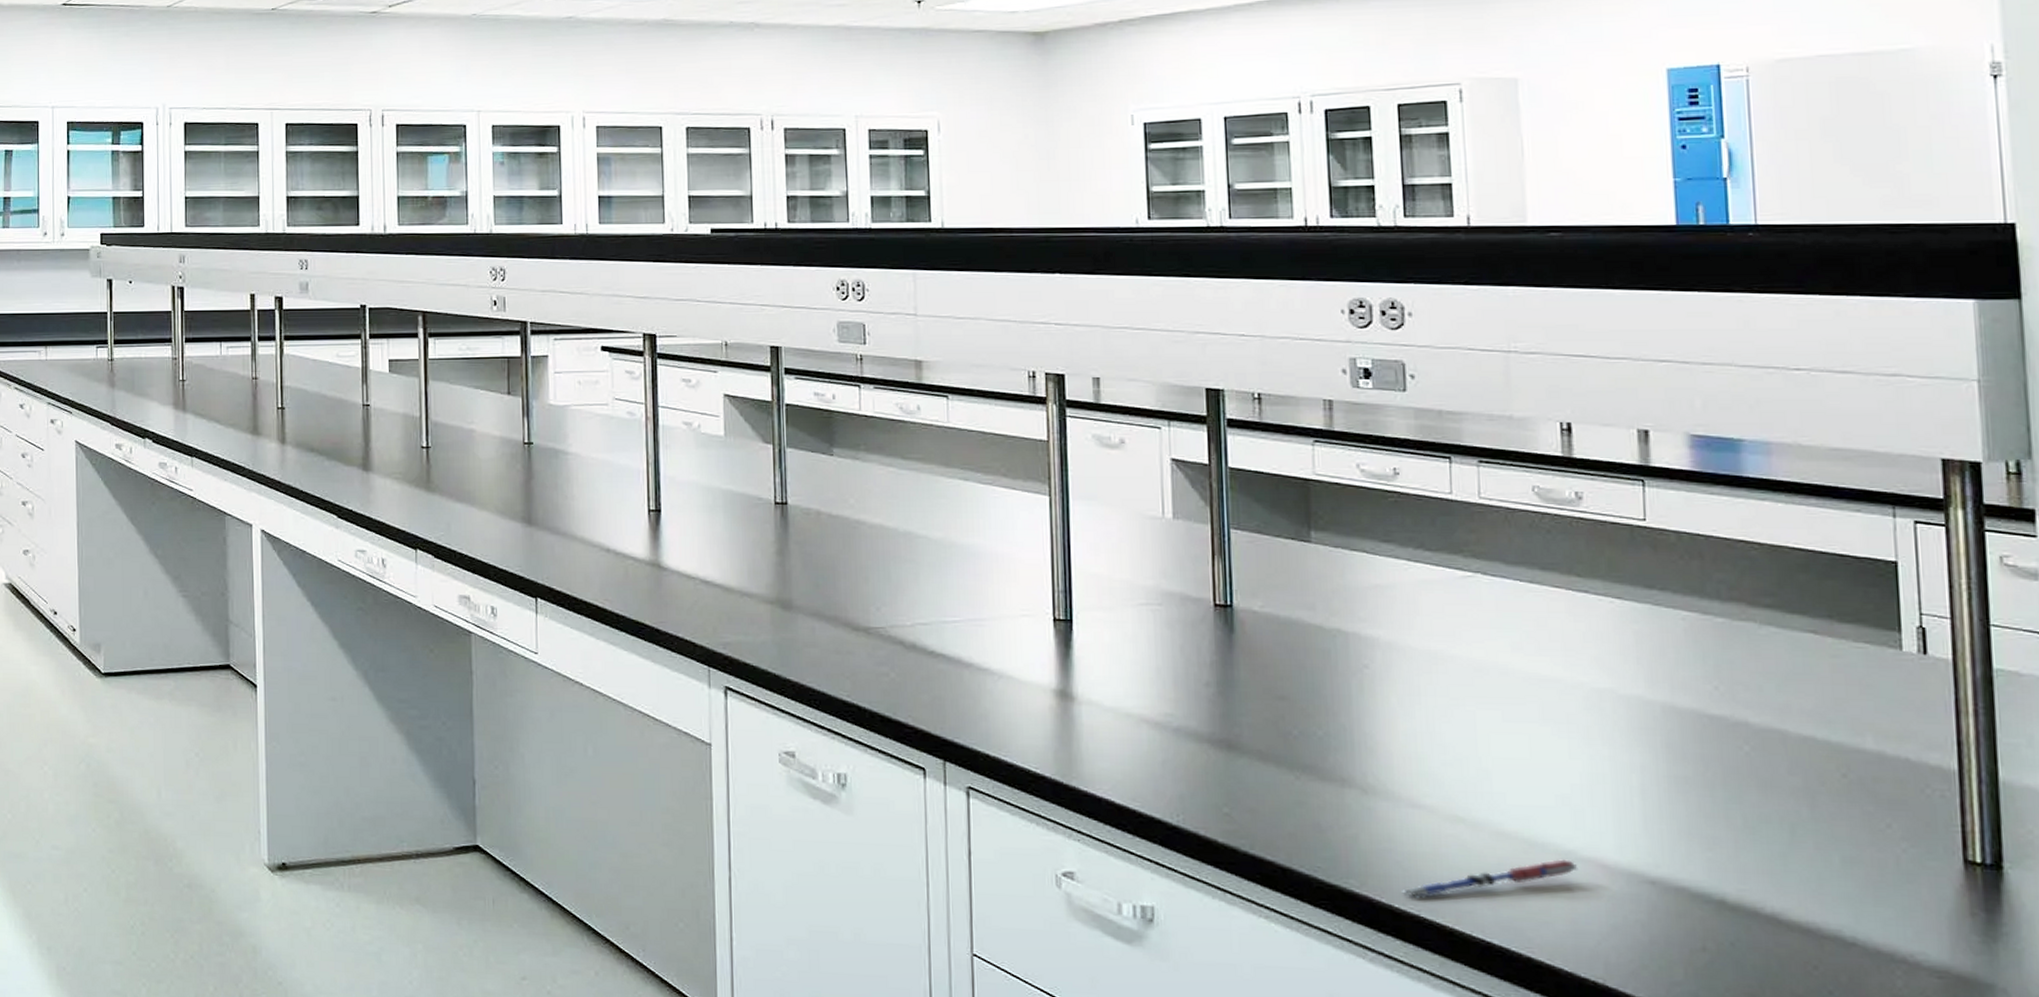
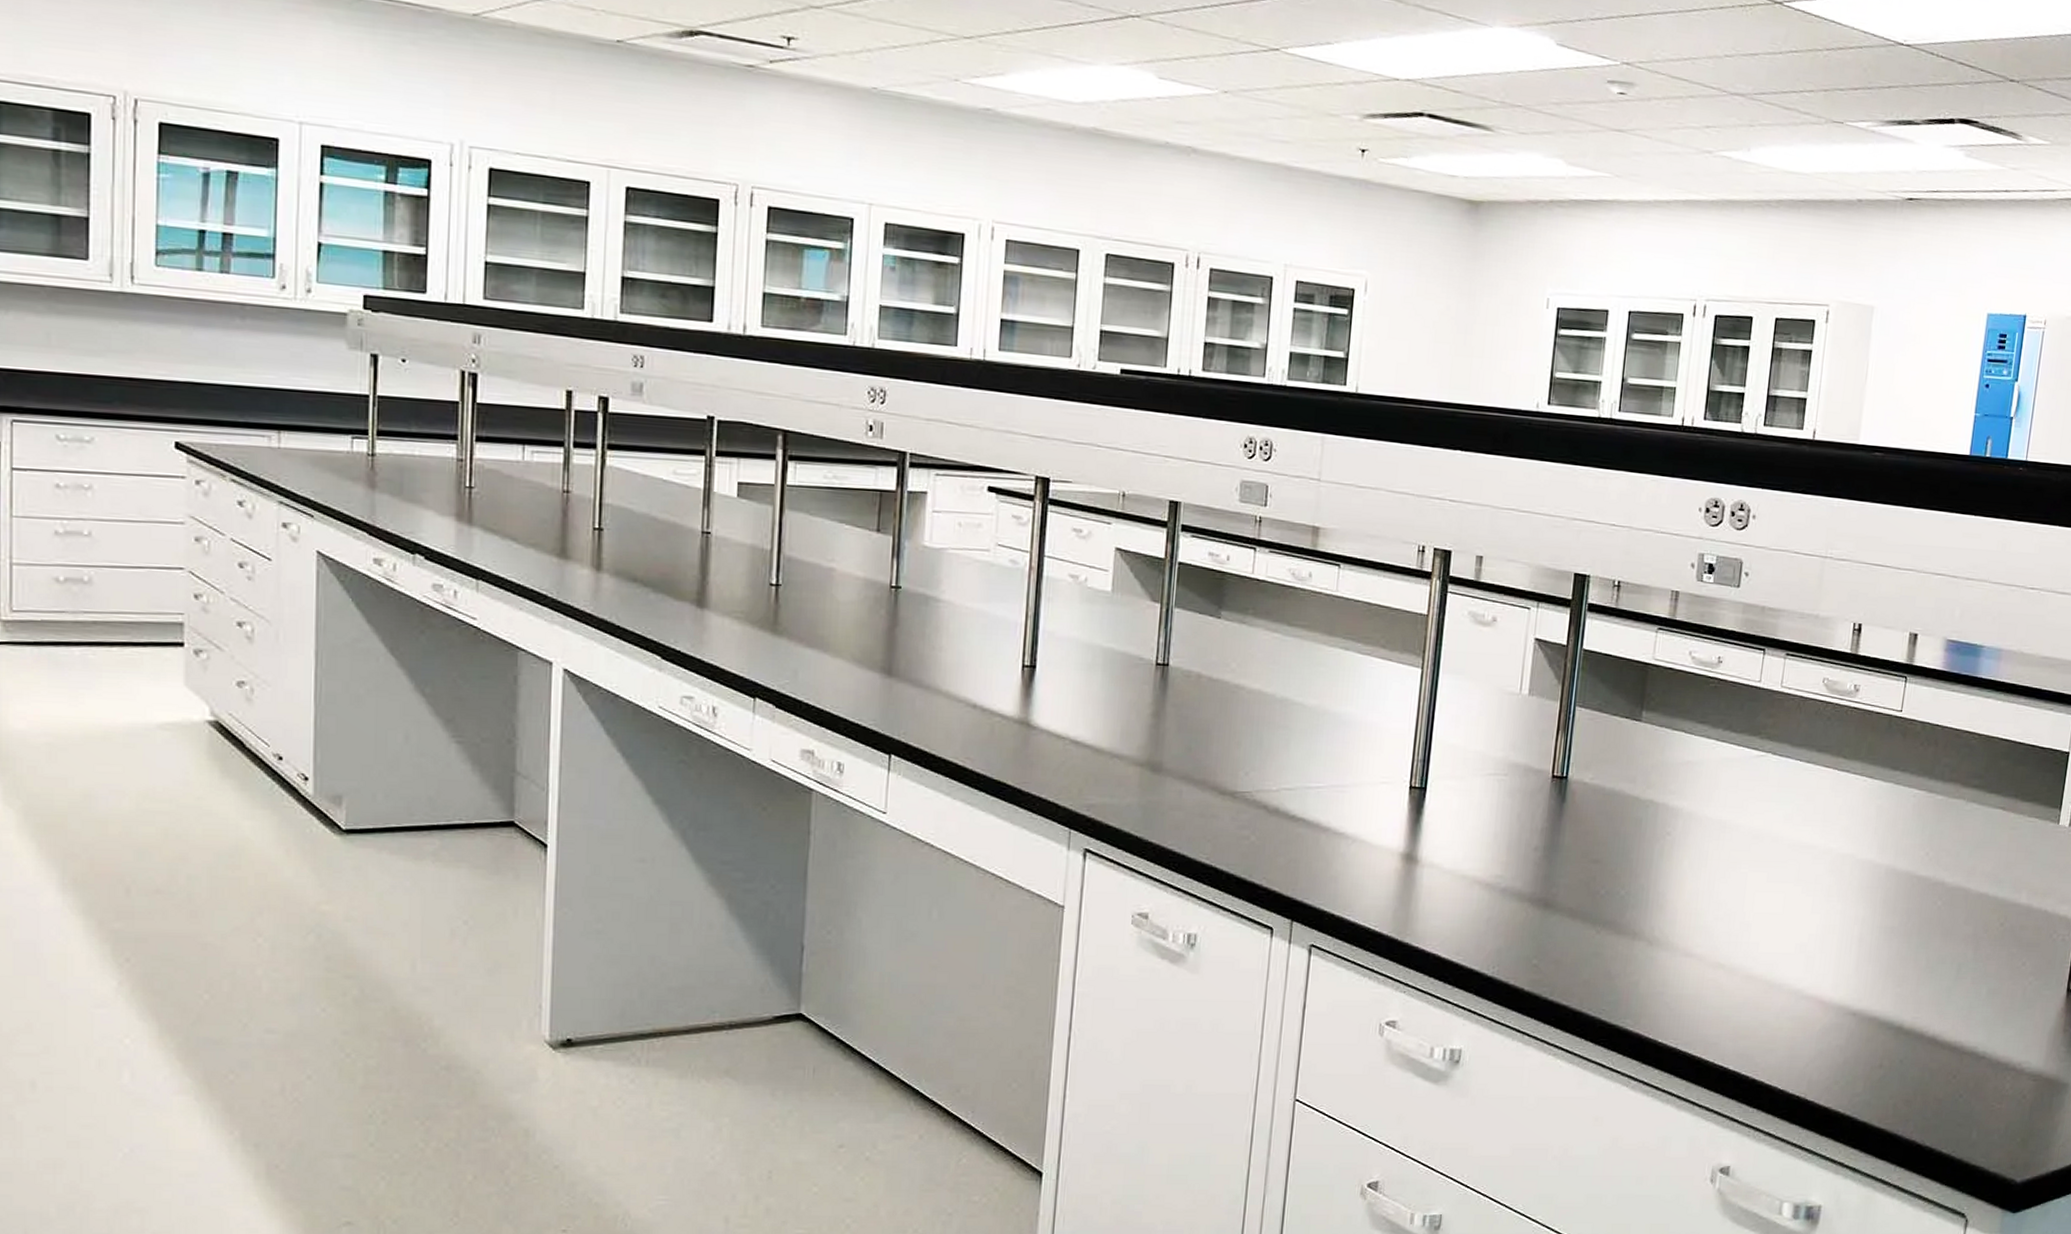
pen: present [1402,859,1579,899] -> none [1666,997,1803,1034]

